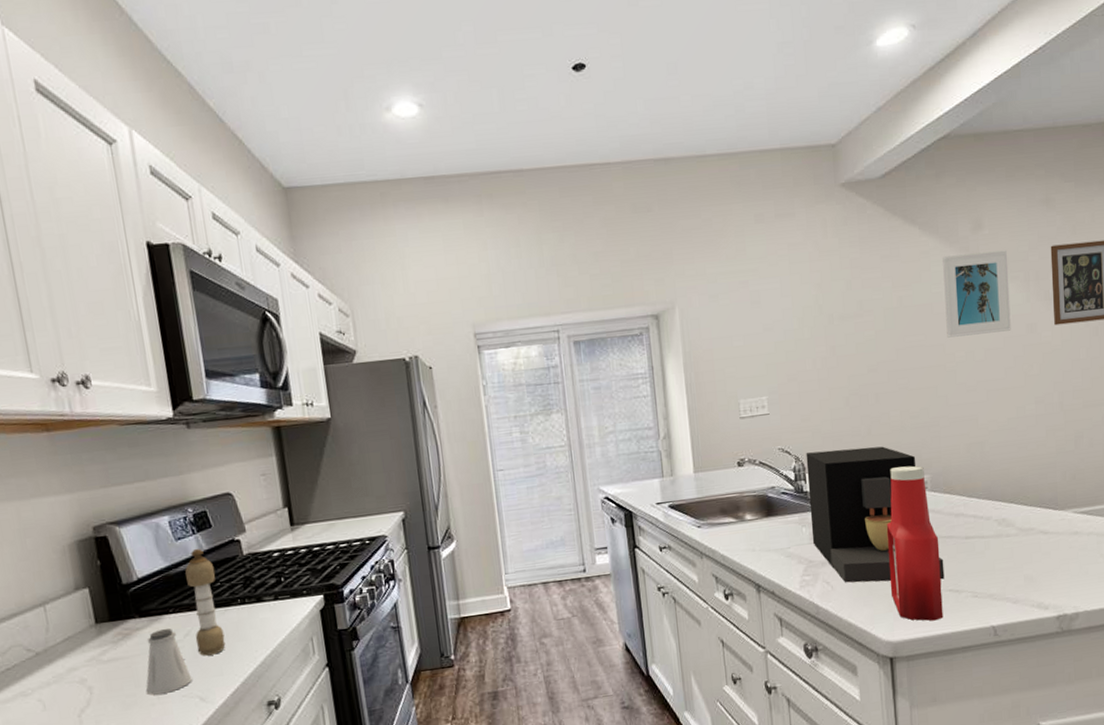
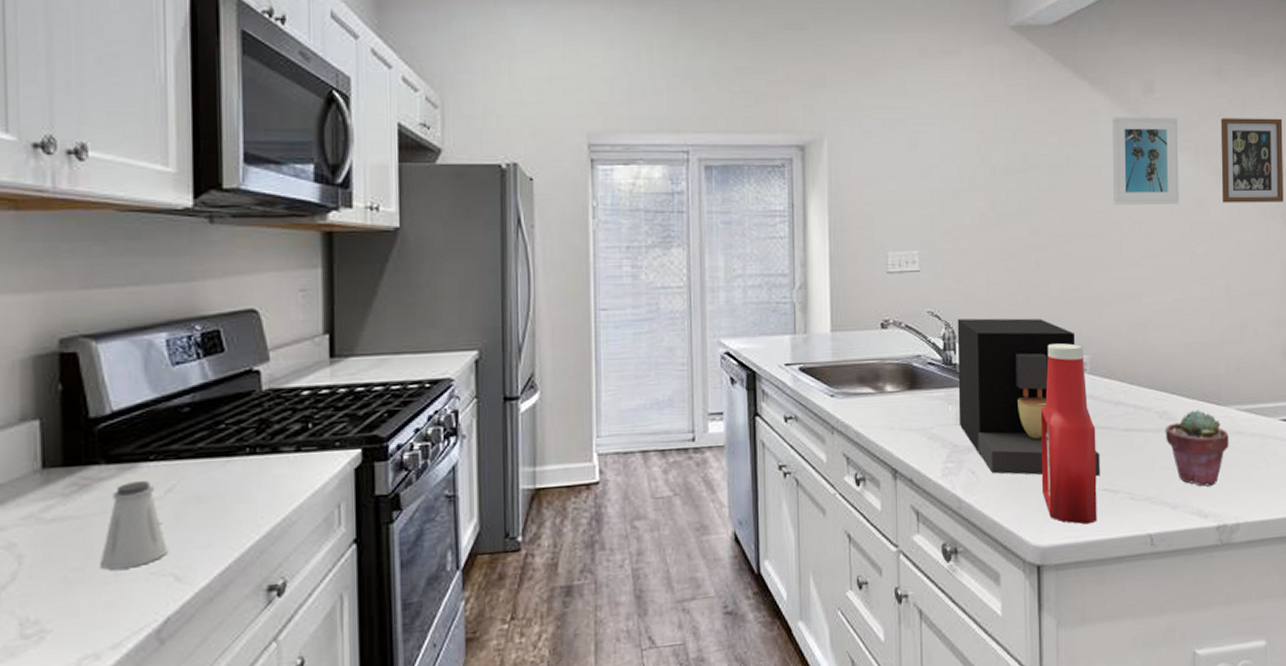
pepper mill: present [185,548,226,656] -> none [179,377,221,521]
potted succulent: none [1004,515,1067,583] -> present [1165,410,1229,487]

